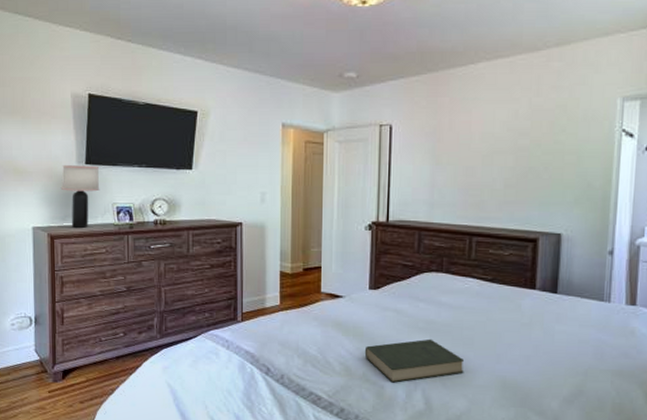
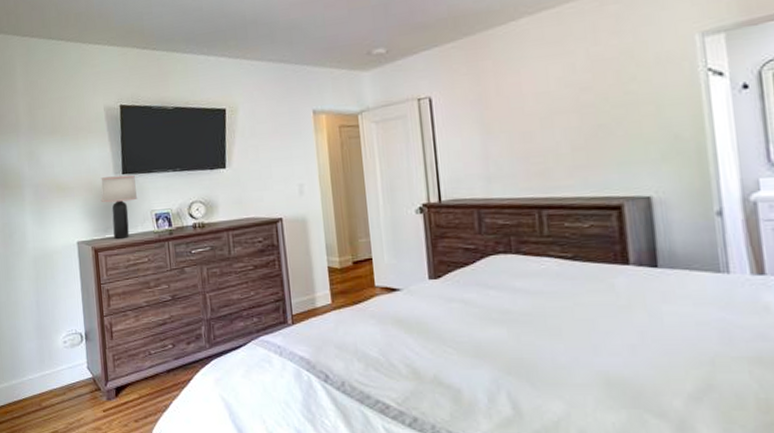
book: present [364,339,465,383] -> none [432,331,556,385]

